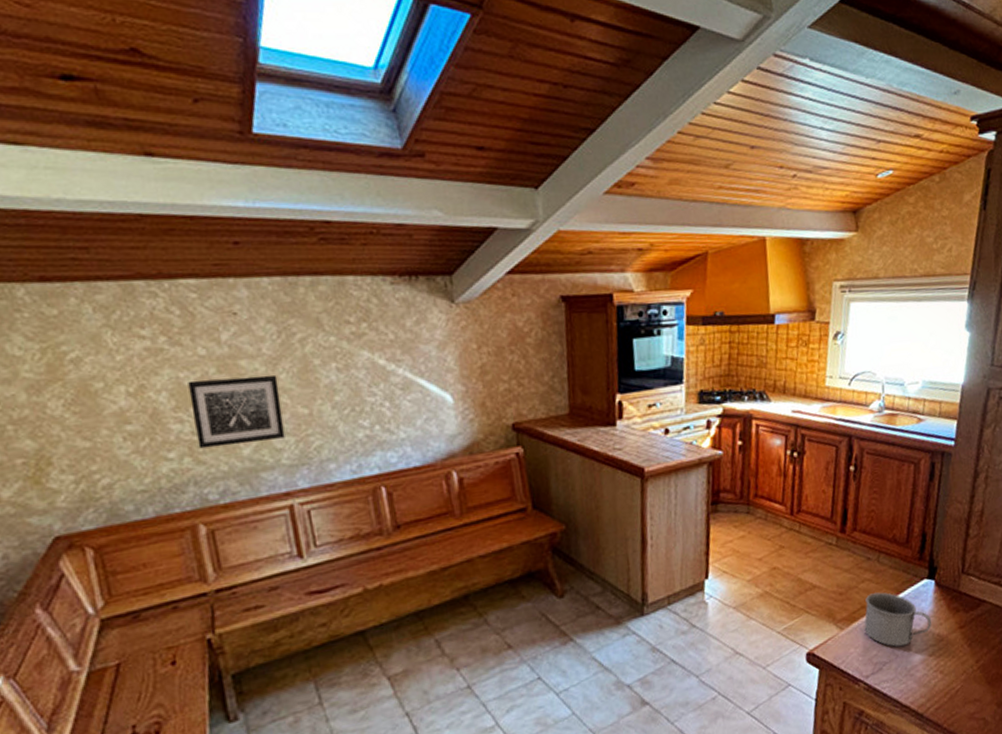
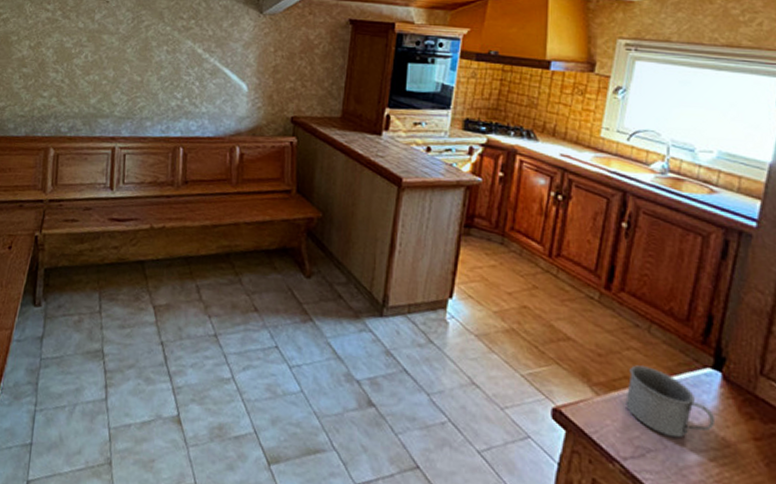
wall art: present [188,375,285,449] -> none [63,44,125,96]

